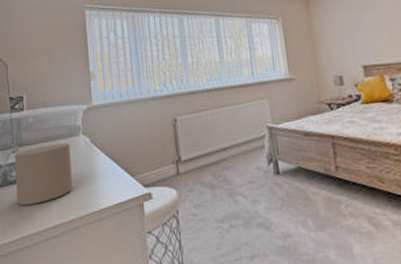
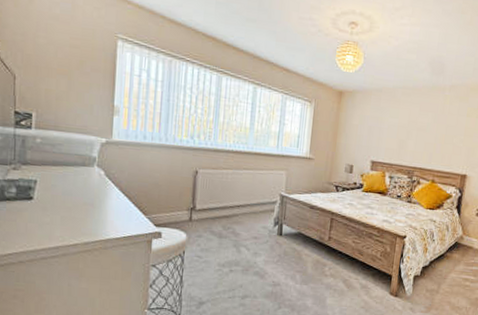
candle: present [14,143,73,205] -> none [14,169,82,224]

